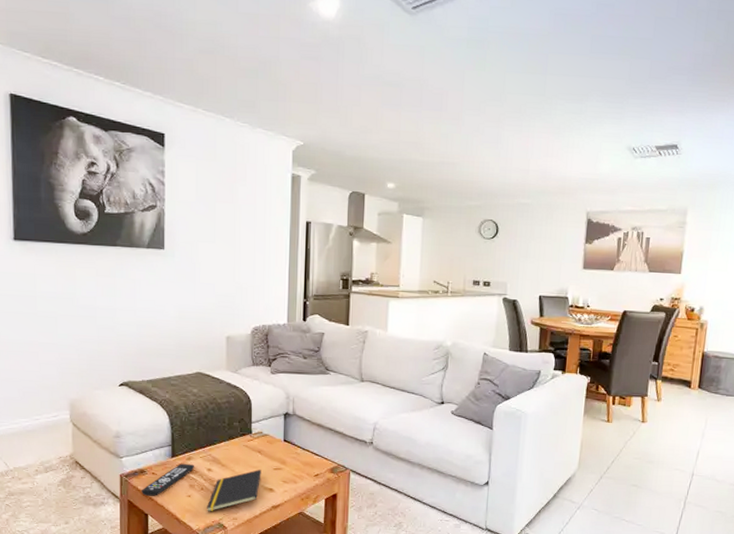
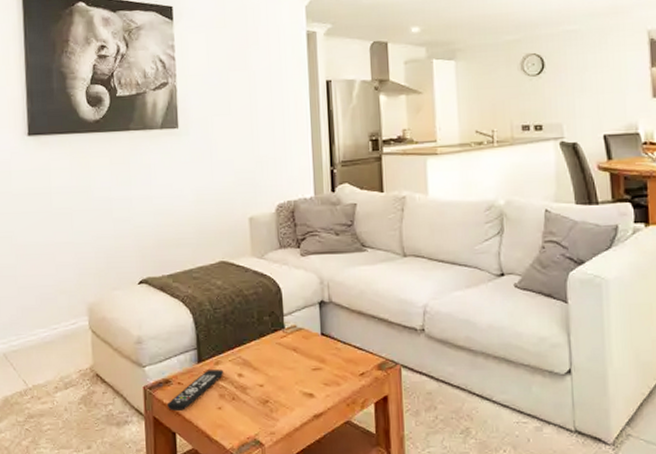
notepad: present [206,470,262,512] -> none [239,371,299,427]

